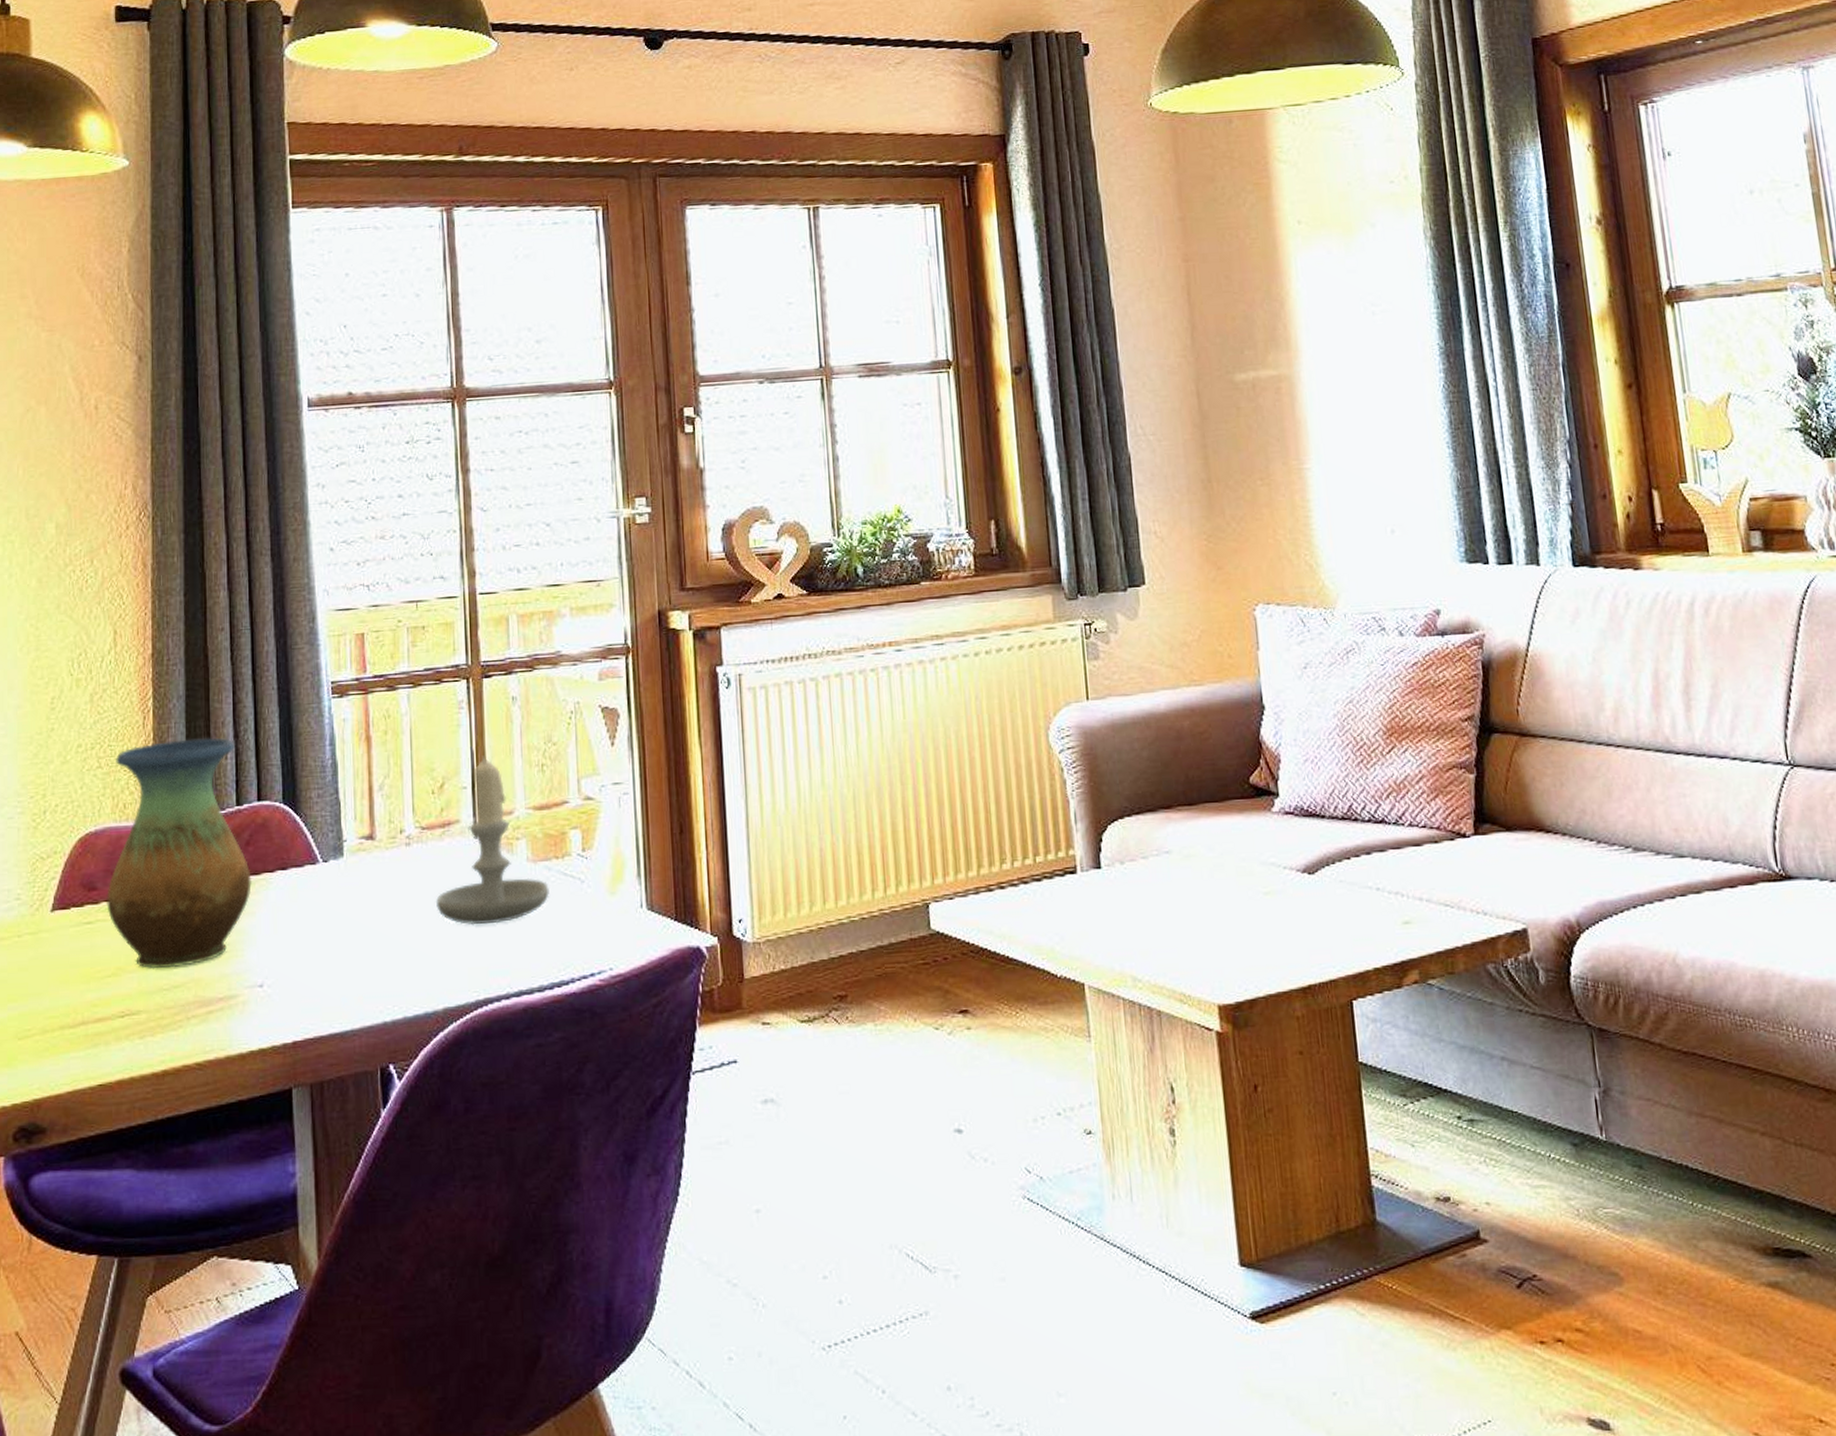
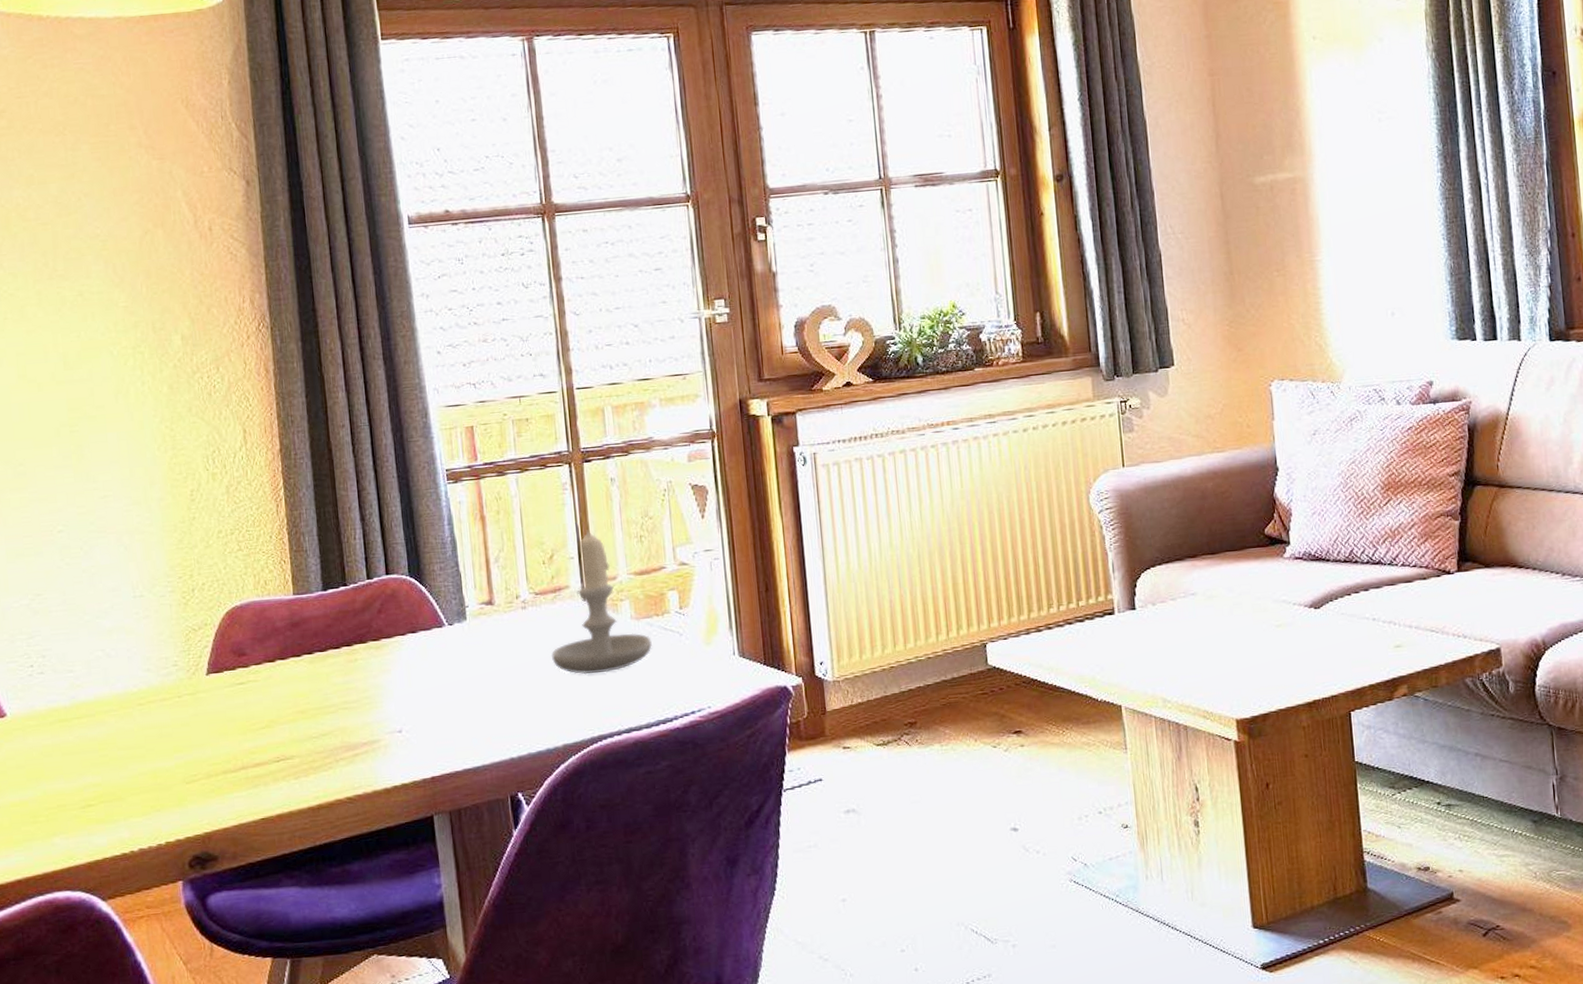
vase: present [107,738,252,969] -> none [254,521,386,721]

